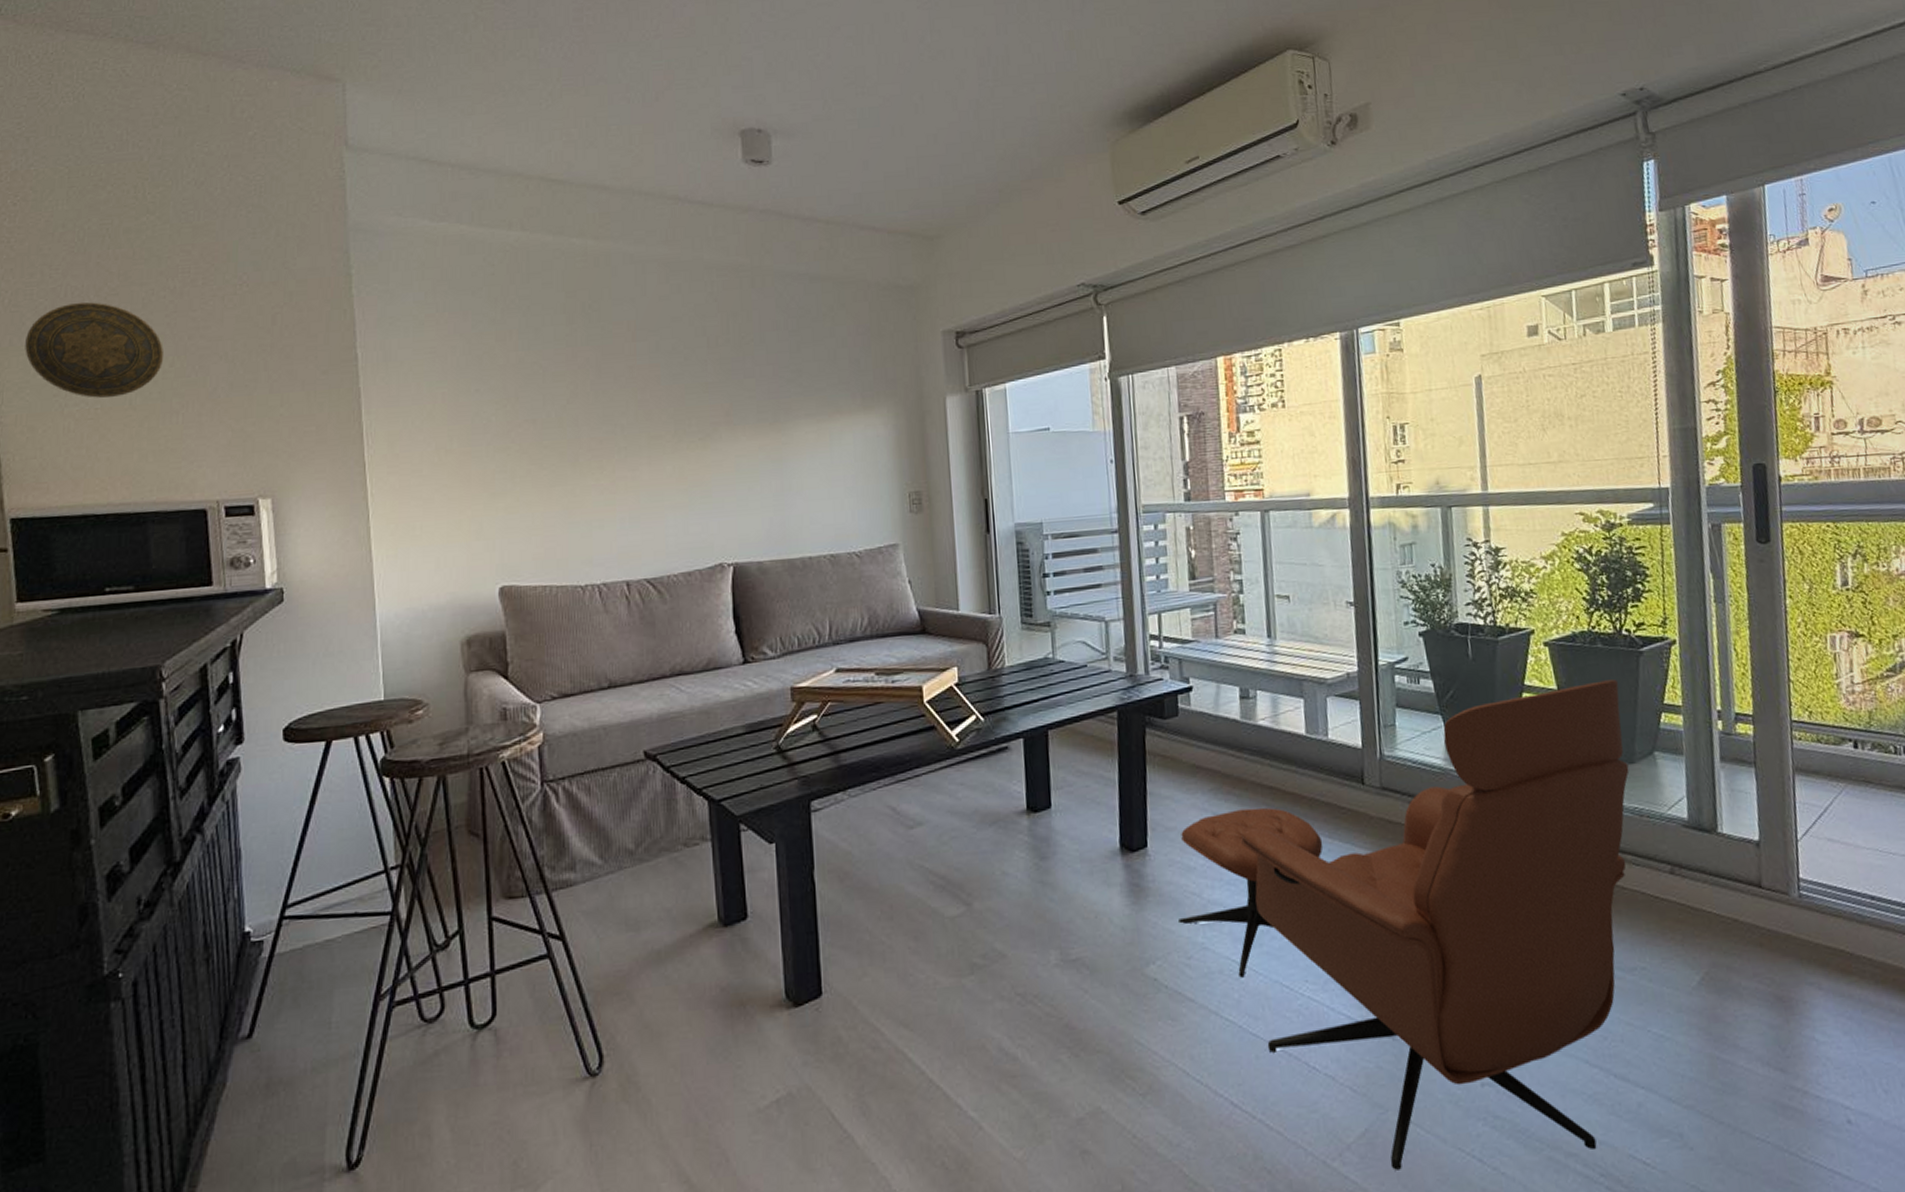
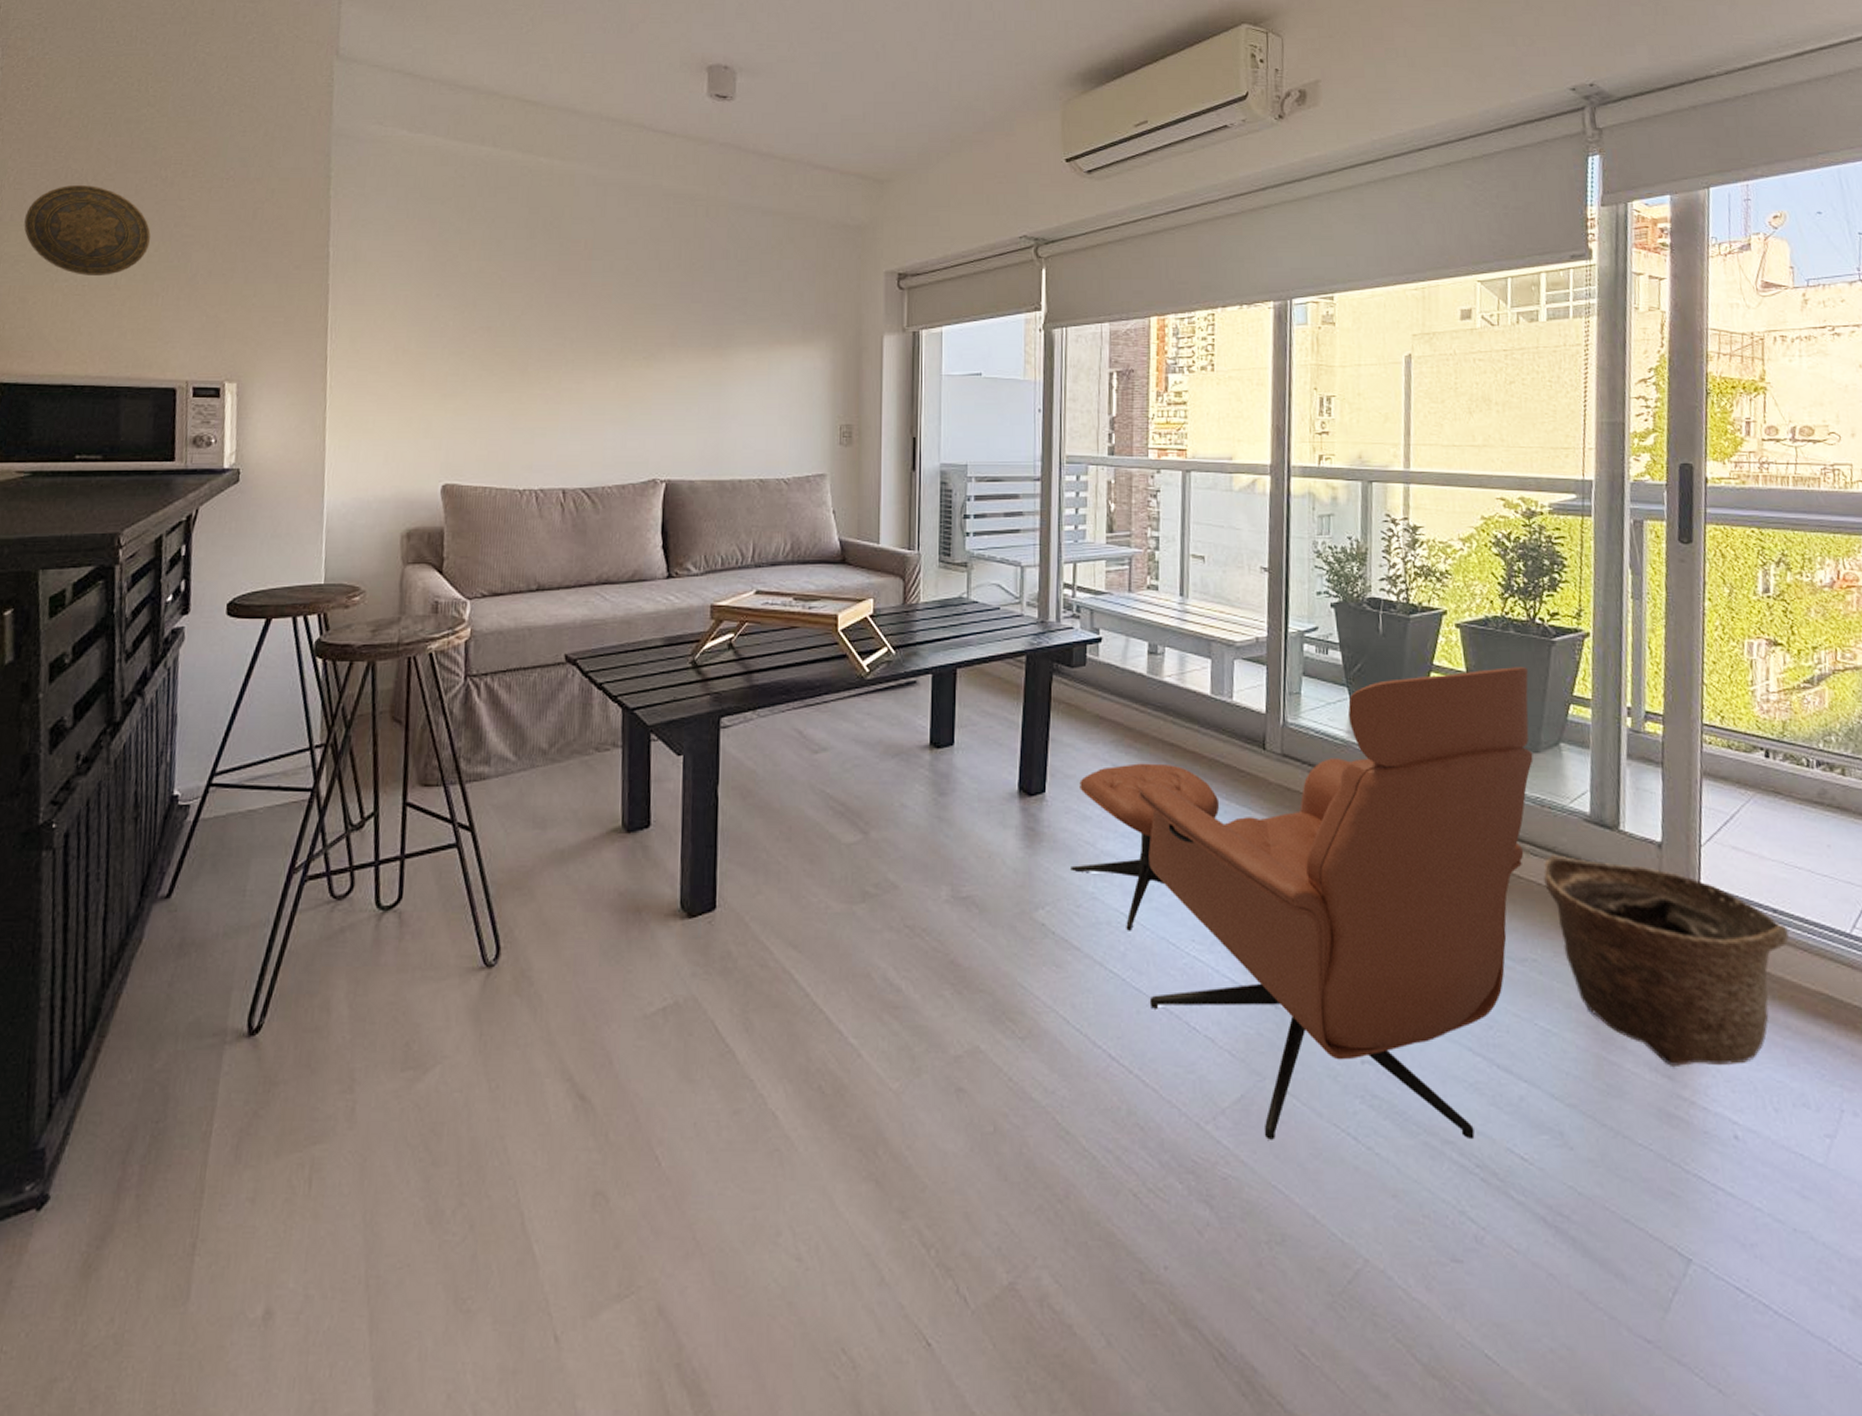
basket: none [1646,862,1888,1059] -> present [1543,855,1789,1066]

